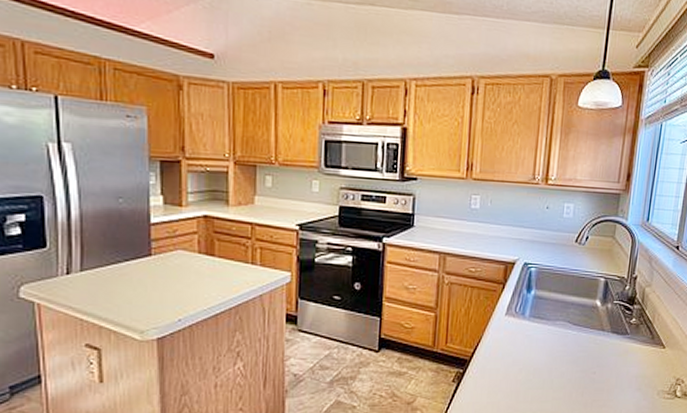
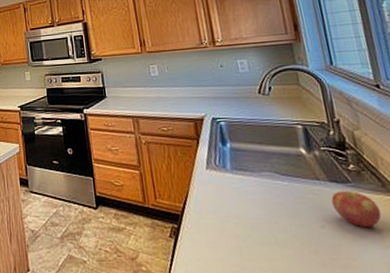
apple: none [608,342,644,373] -> present [331,191,382,227]

